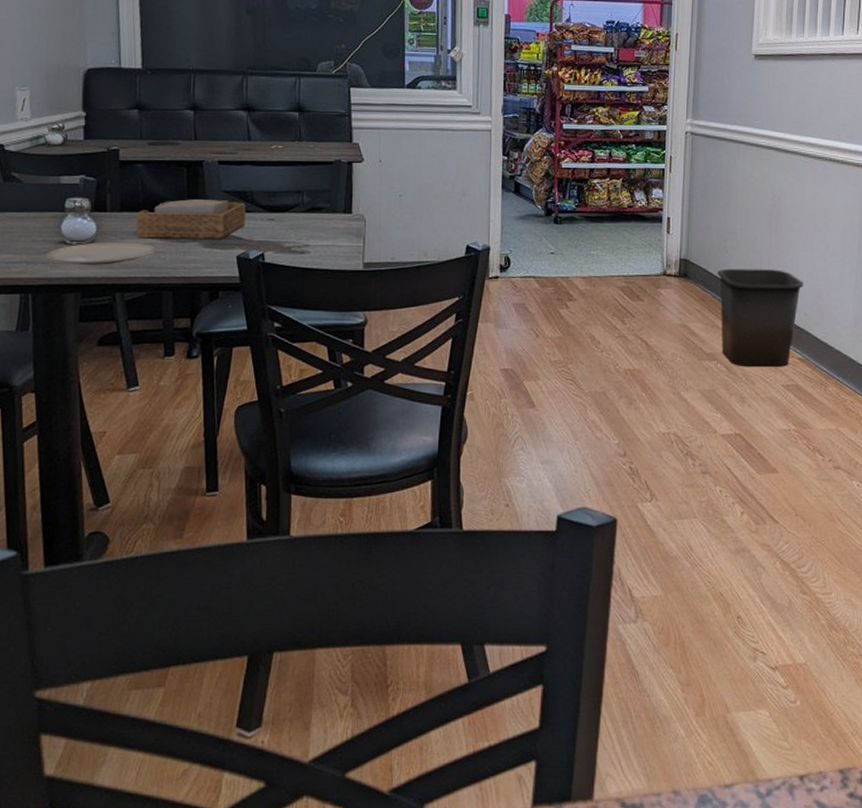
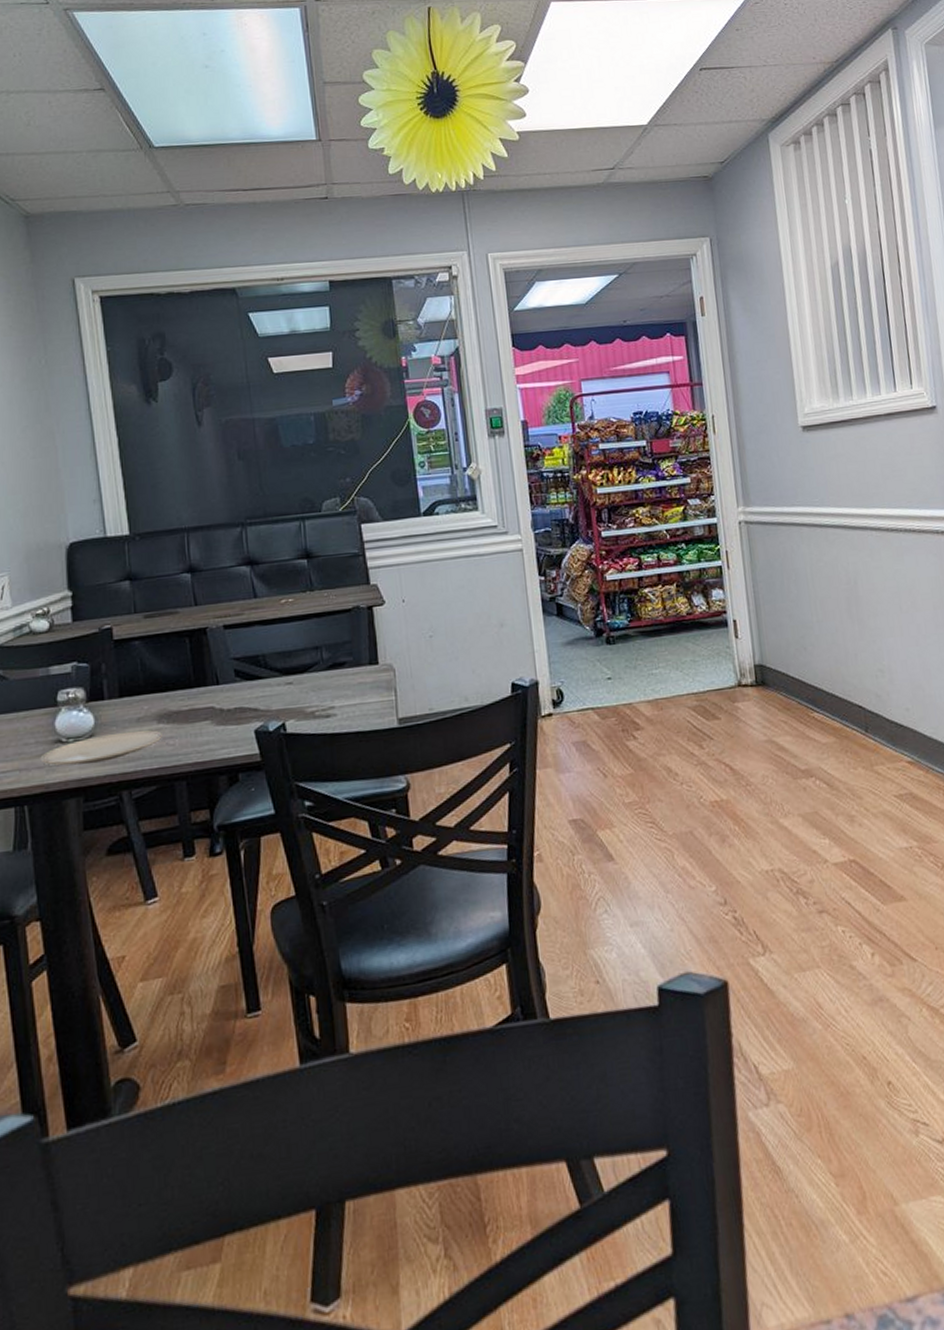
napkin holder: present [137,199,246,239] -> none [139,668,261,725]
waste bin: present [717,268,804,368] -> none [799,662,900,780]

